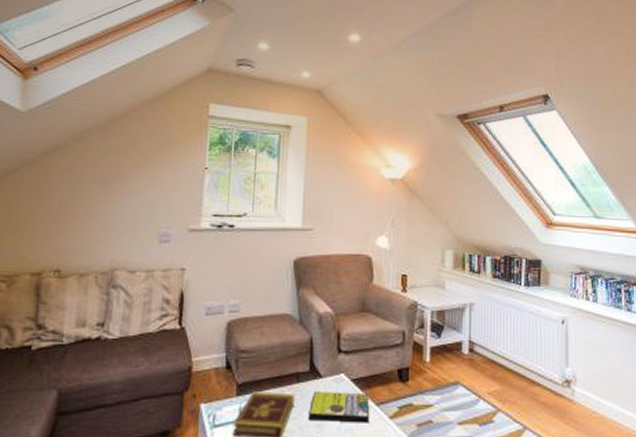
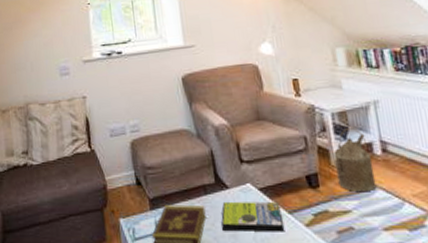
watering can: none [425,327,459,387] -> present [333,128,377,191]

